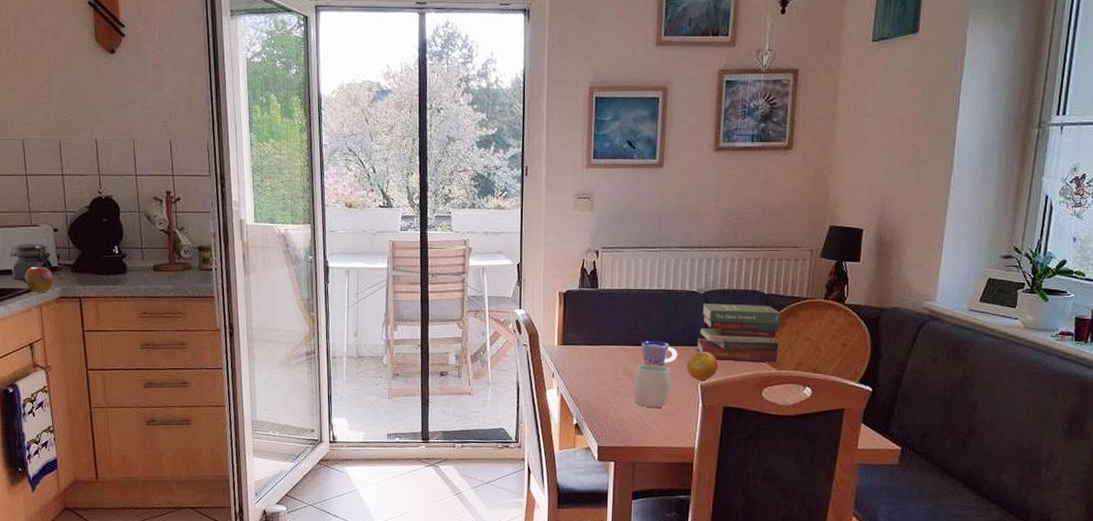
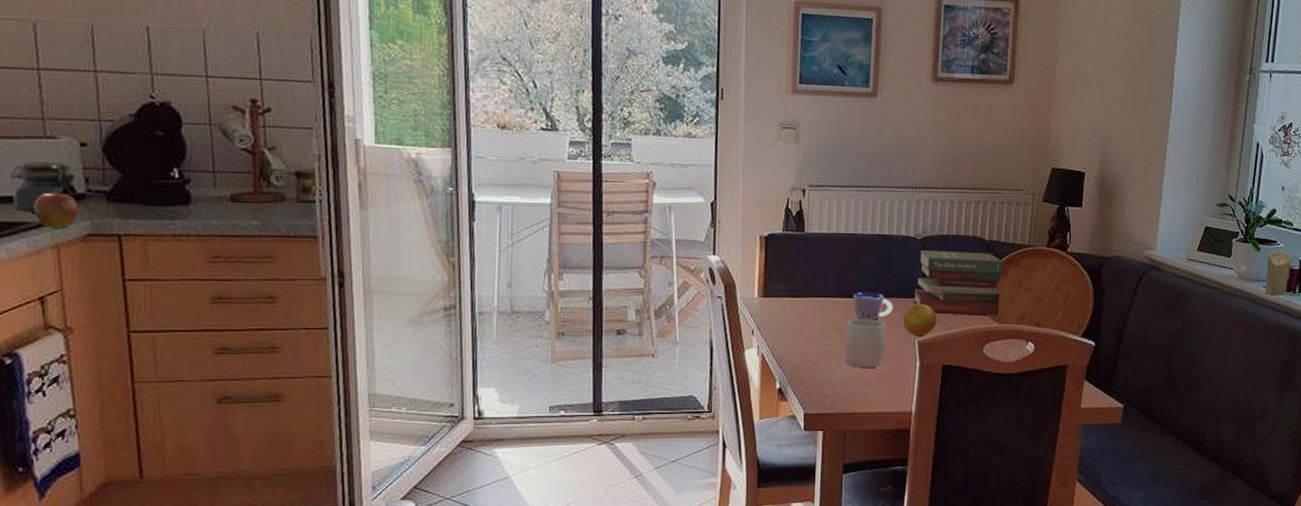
candle: none [1053,302,1083,345] -> present [1265,251,1292,296]

